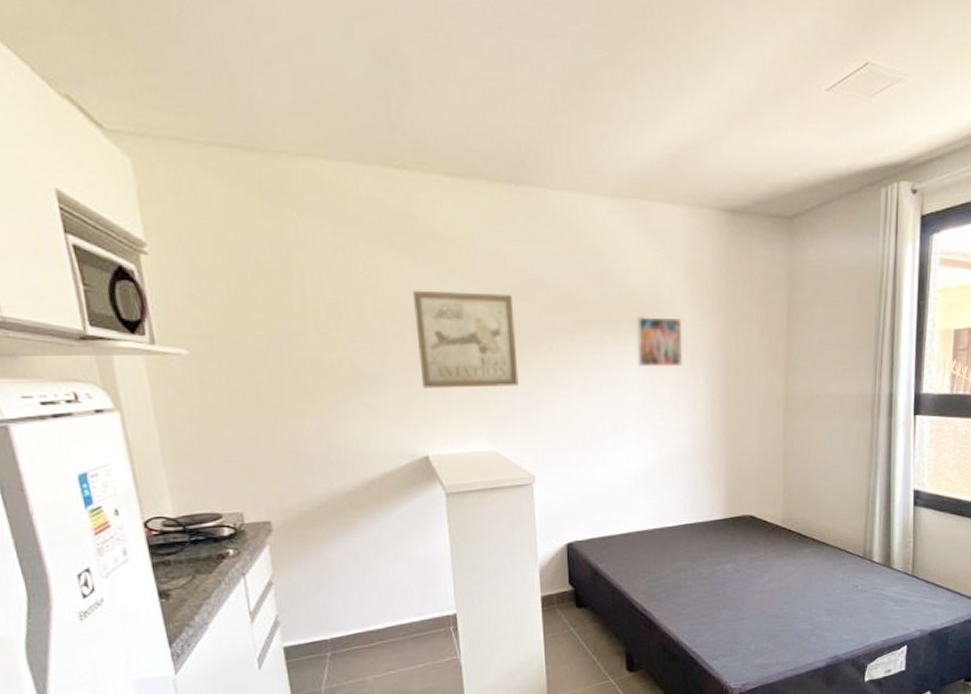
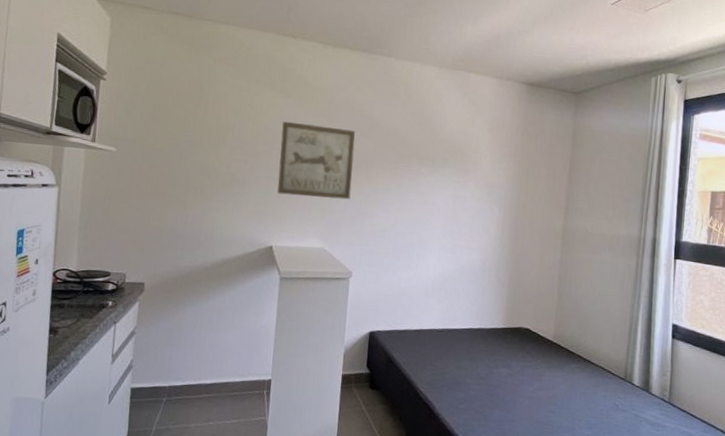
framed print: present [636,315,683,367] -> none [445,155,484,198]

